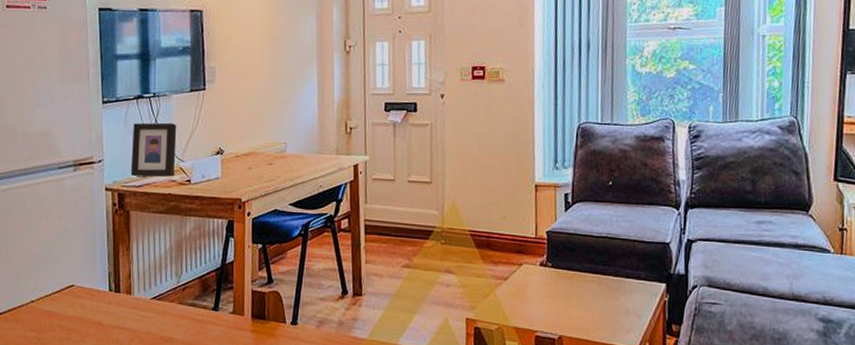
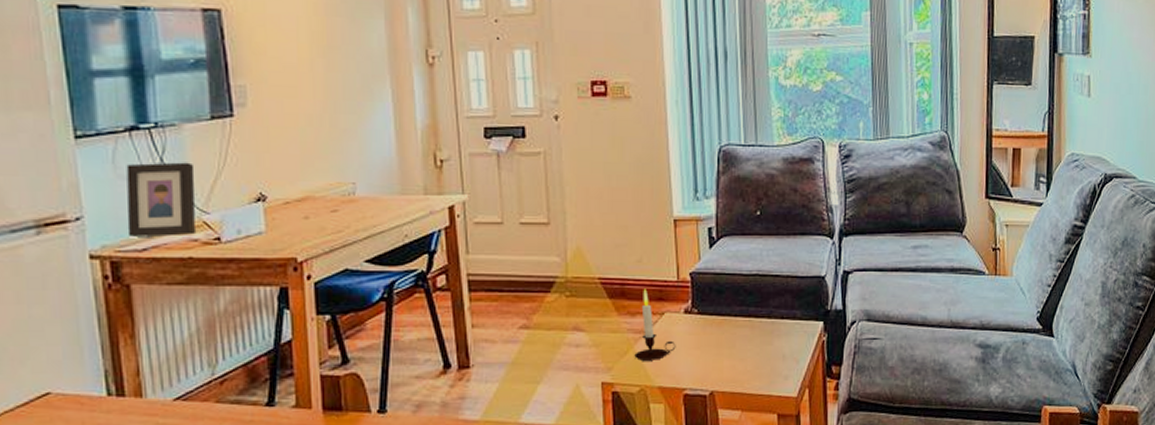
candle: none [495,242,531,304] -> present [634,289,676,361]

